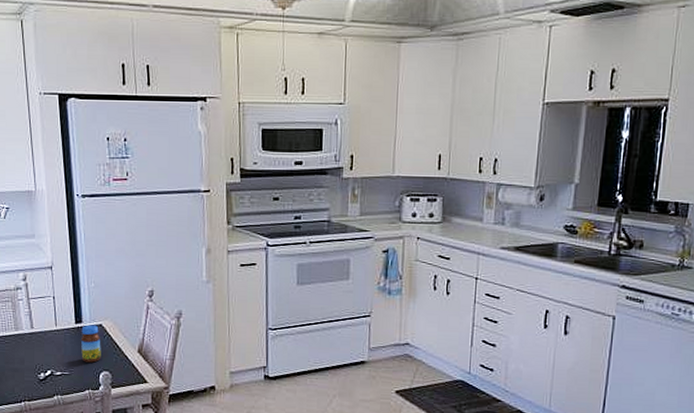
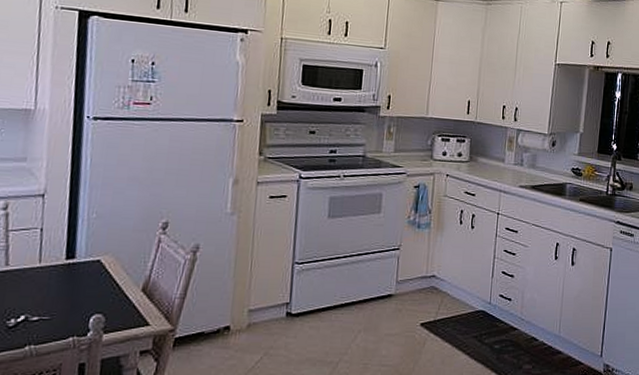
jar: present [81,325,101,363] -> none [68,260,96,304]

